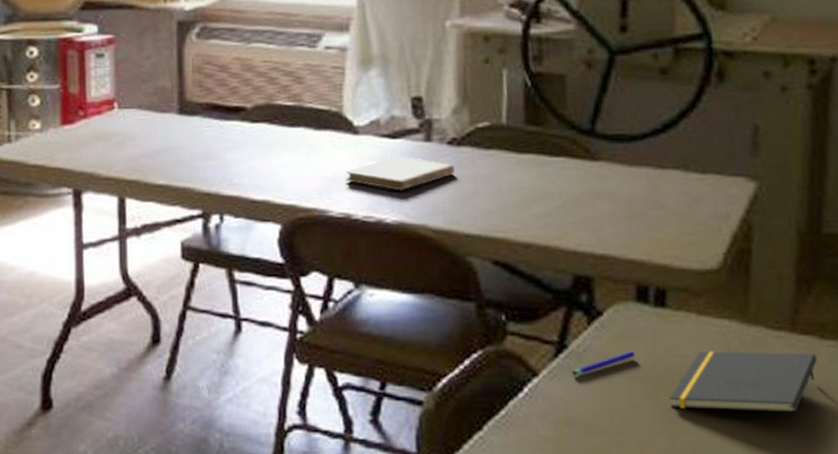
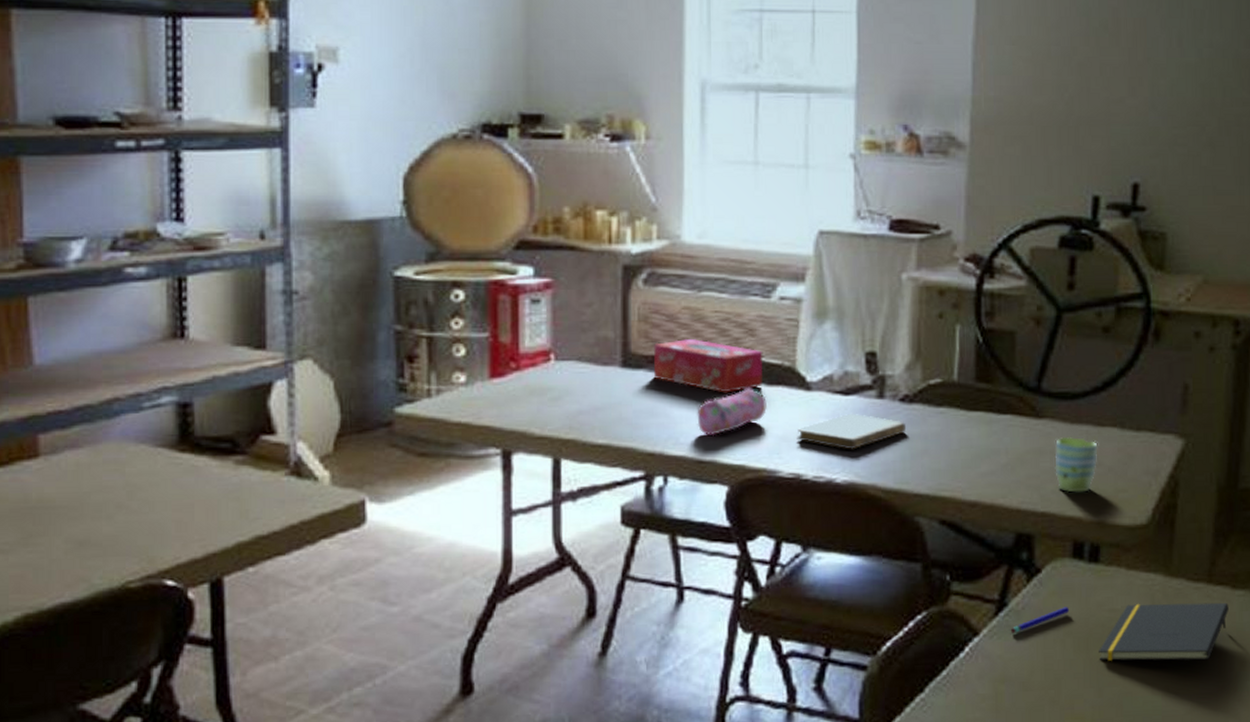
tissue box: none [207,87,312,137] -> present [653,339,764,393]
pencil case: none [249,132,316,178] -> present [697,388,767,436]
mug: none [612,178,660,236] -> present [1054,436,1098,493]

